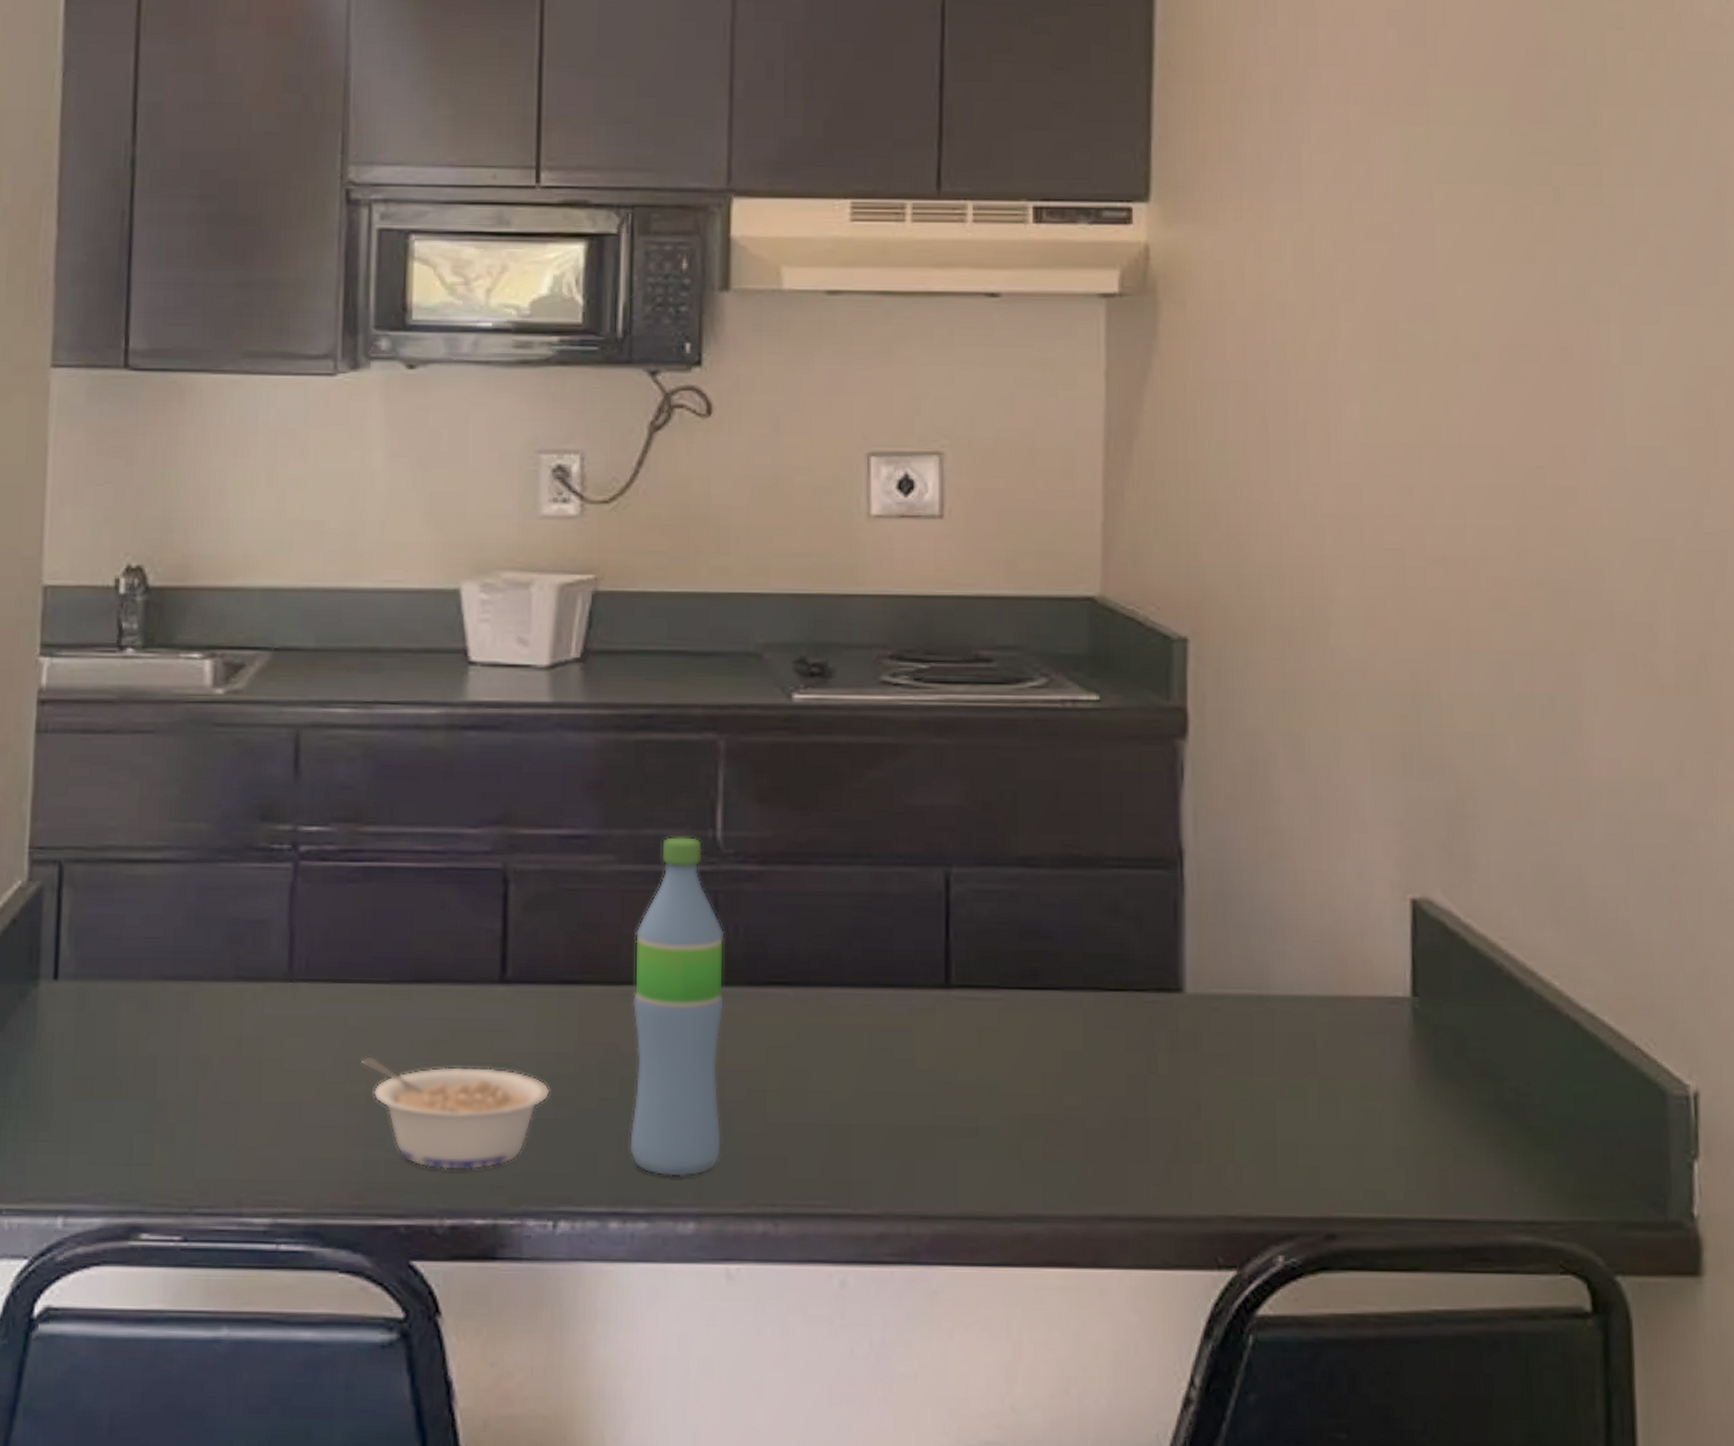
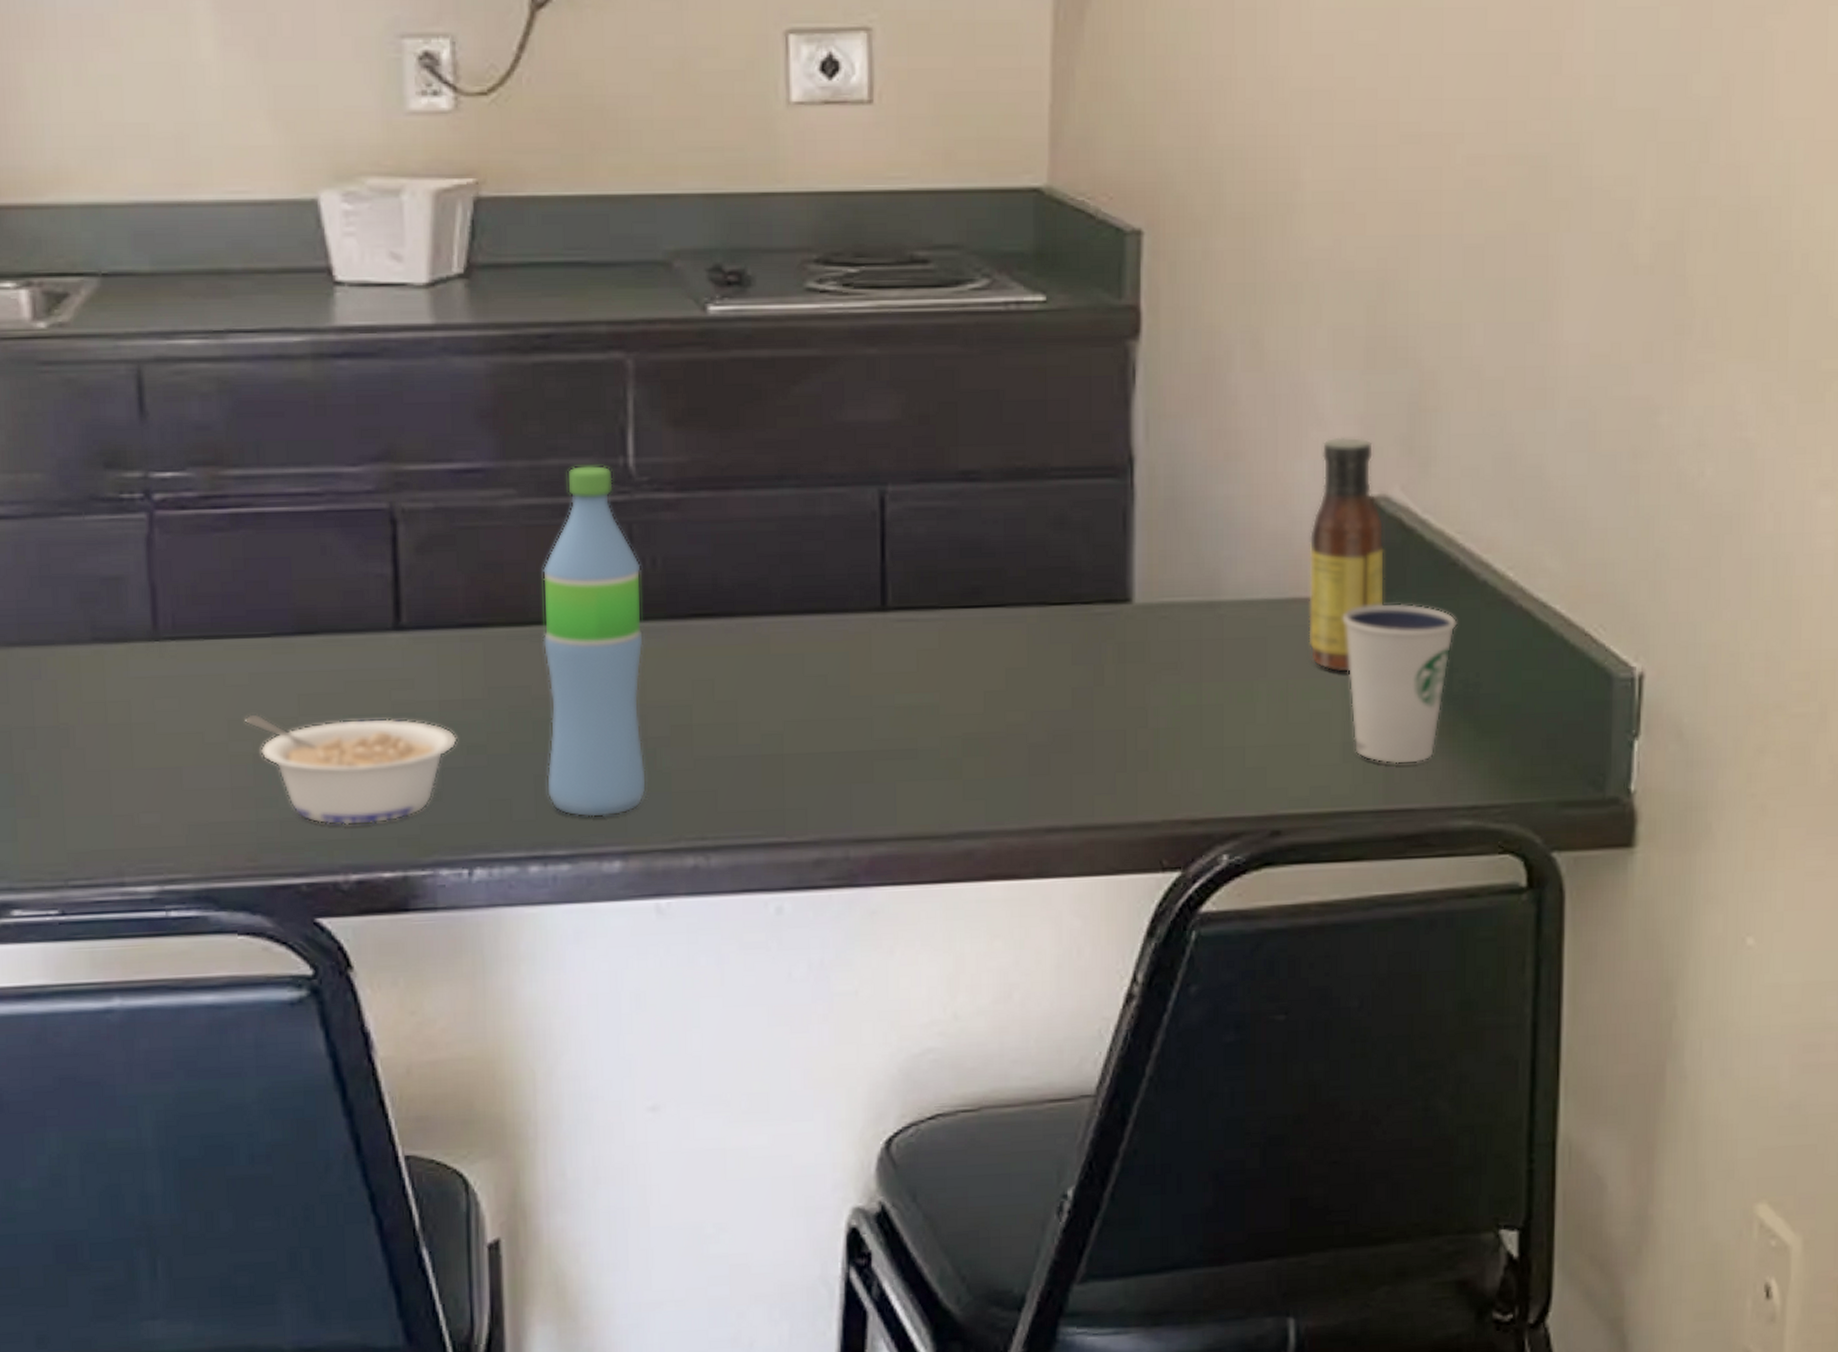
sauce bottle: none [1354,839,1432,1075] -> present [1309,436,1385,673]
dixie cup: none [1391,1005,1506,1173] -> present [1343,602,1458,765]

